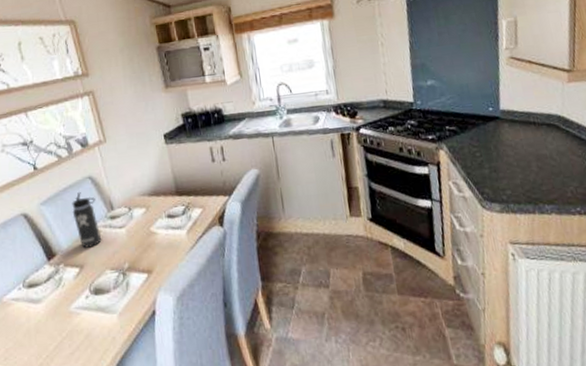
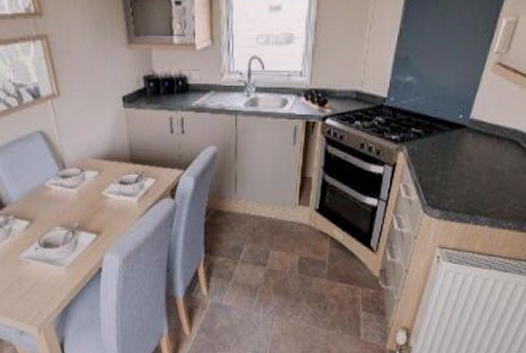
thermos bottle: present [72,191,102,248] -> none [22,145,53,203]

